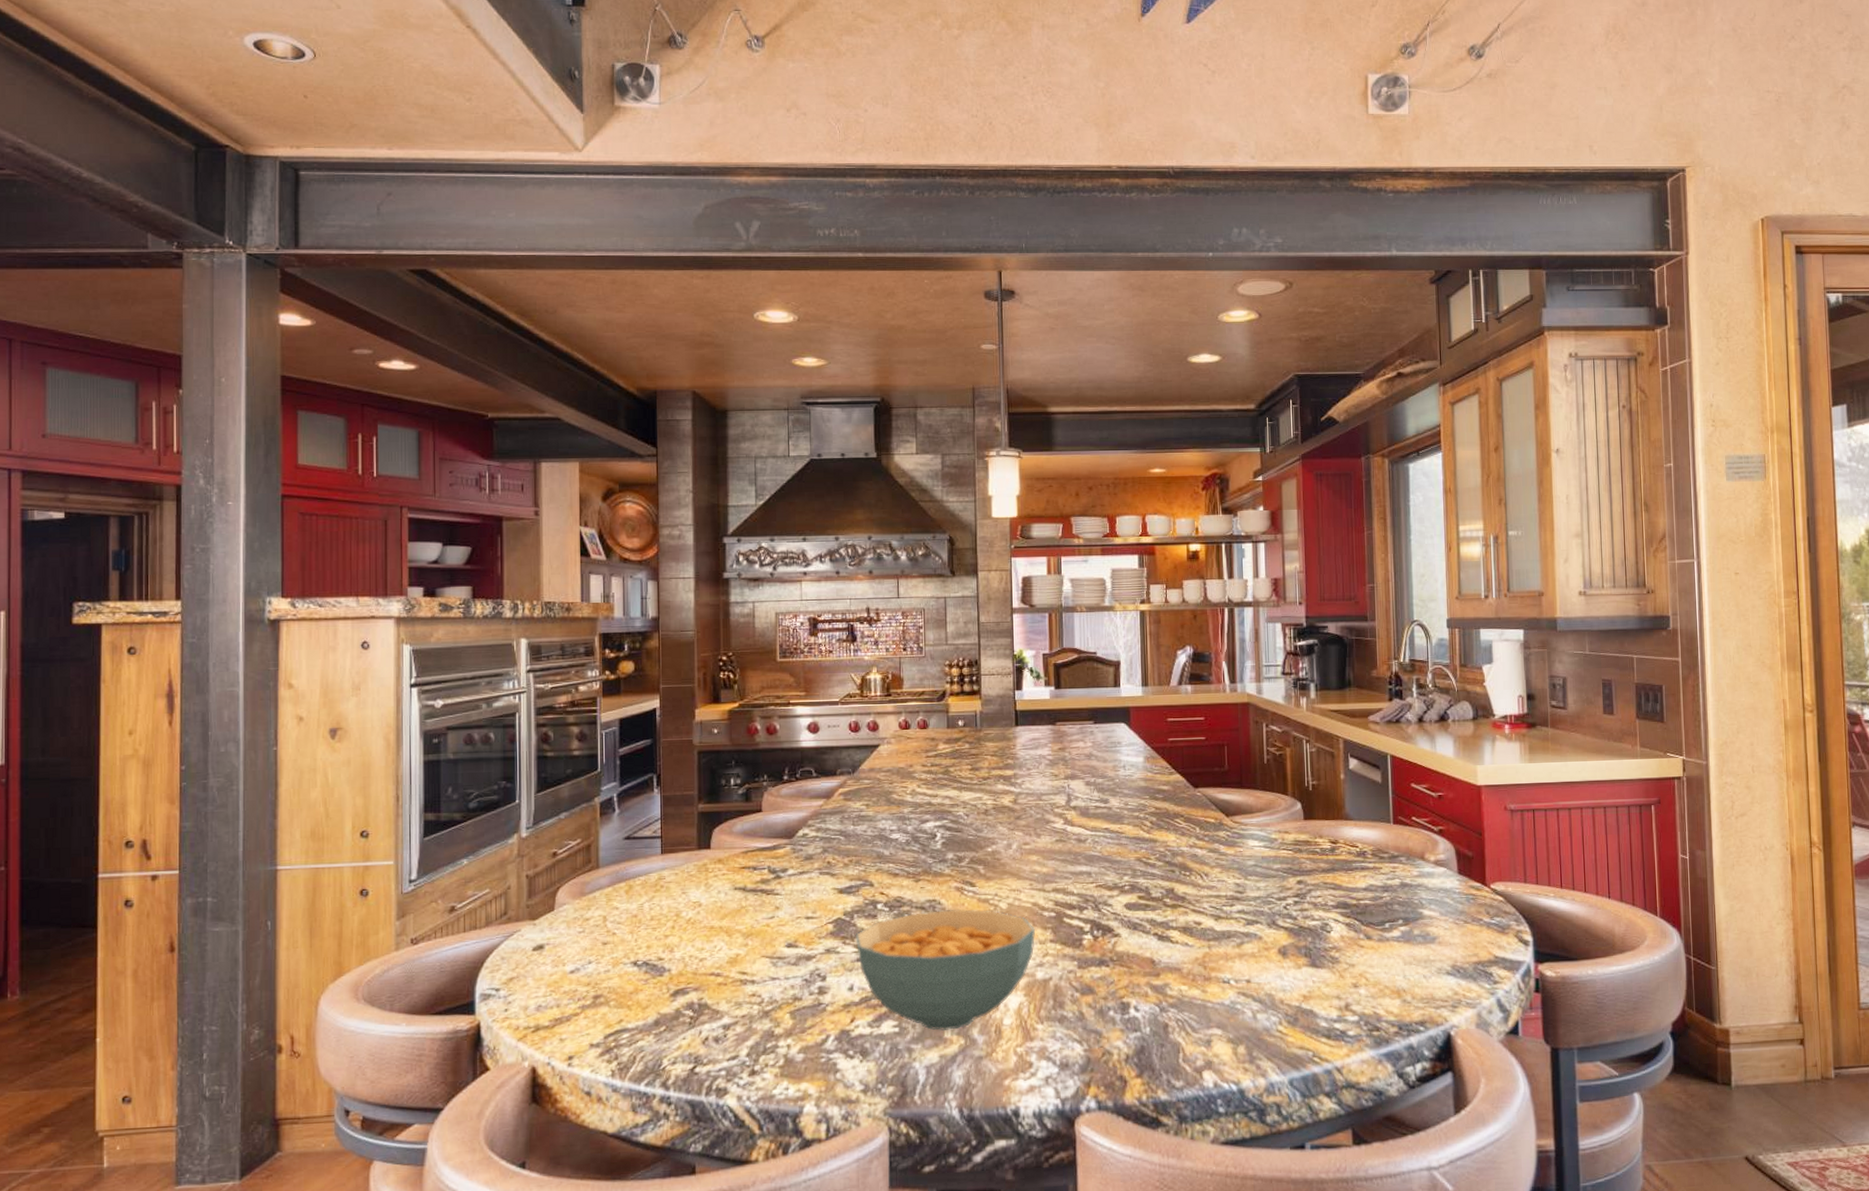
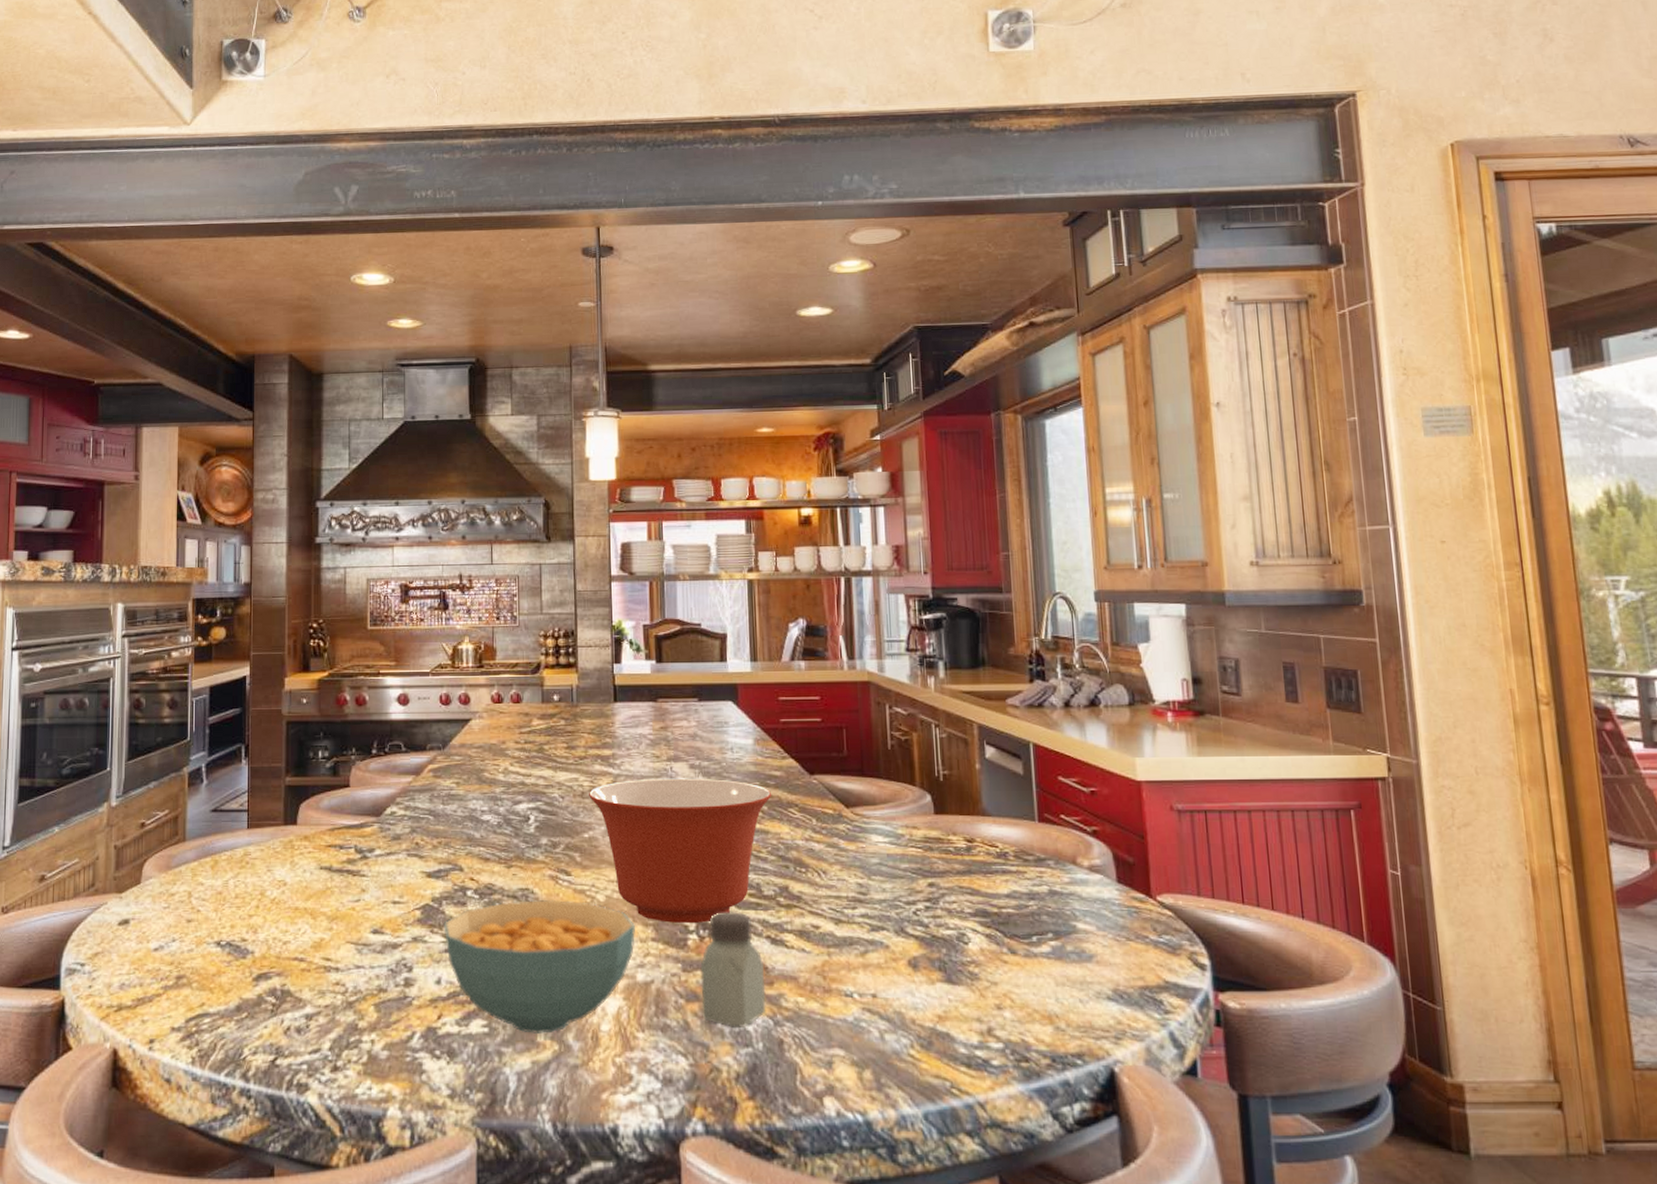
mixing bowl: none [992,794,1160,925] -> present [589,778,772,923]
saltshaker: none [1094,913,1152,1015] -> present [700,912,765,1028]

